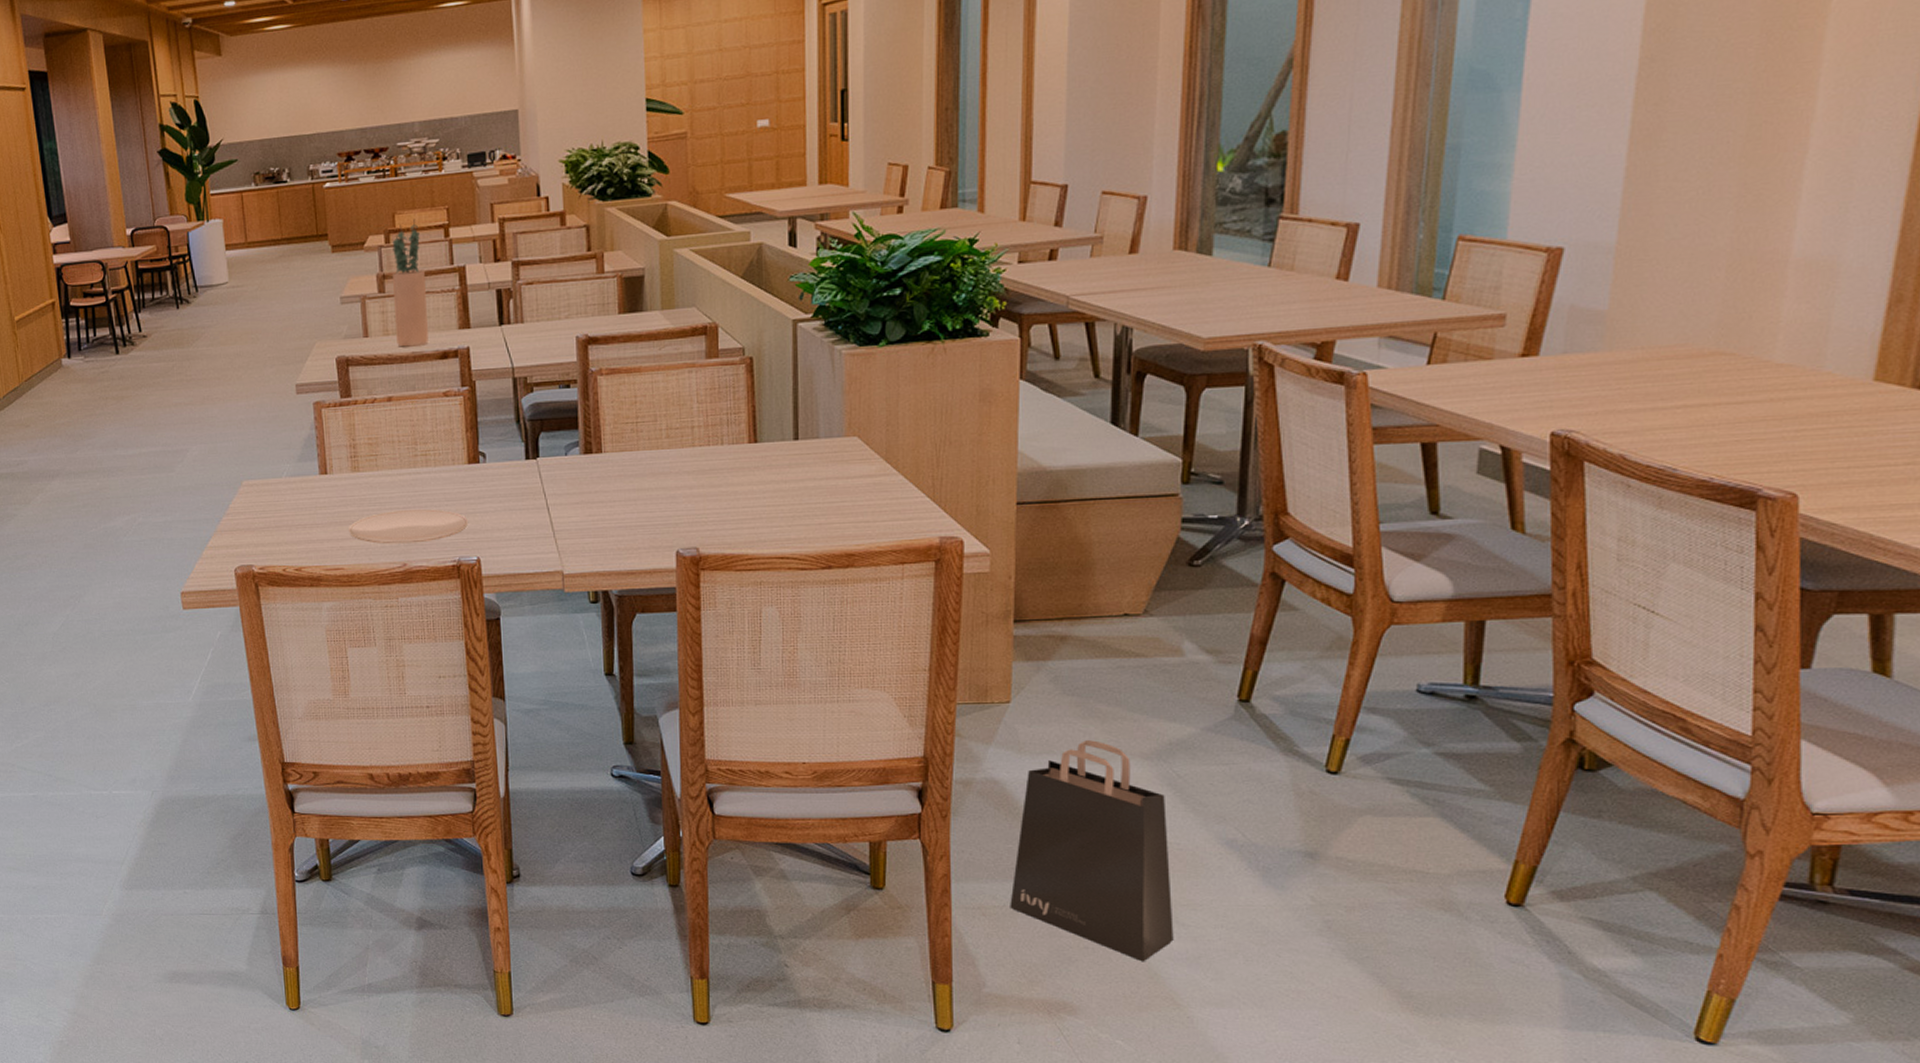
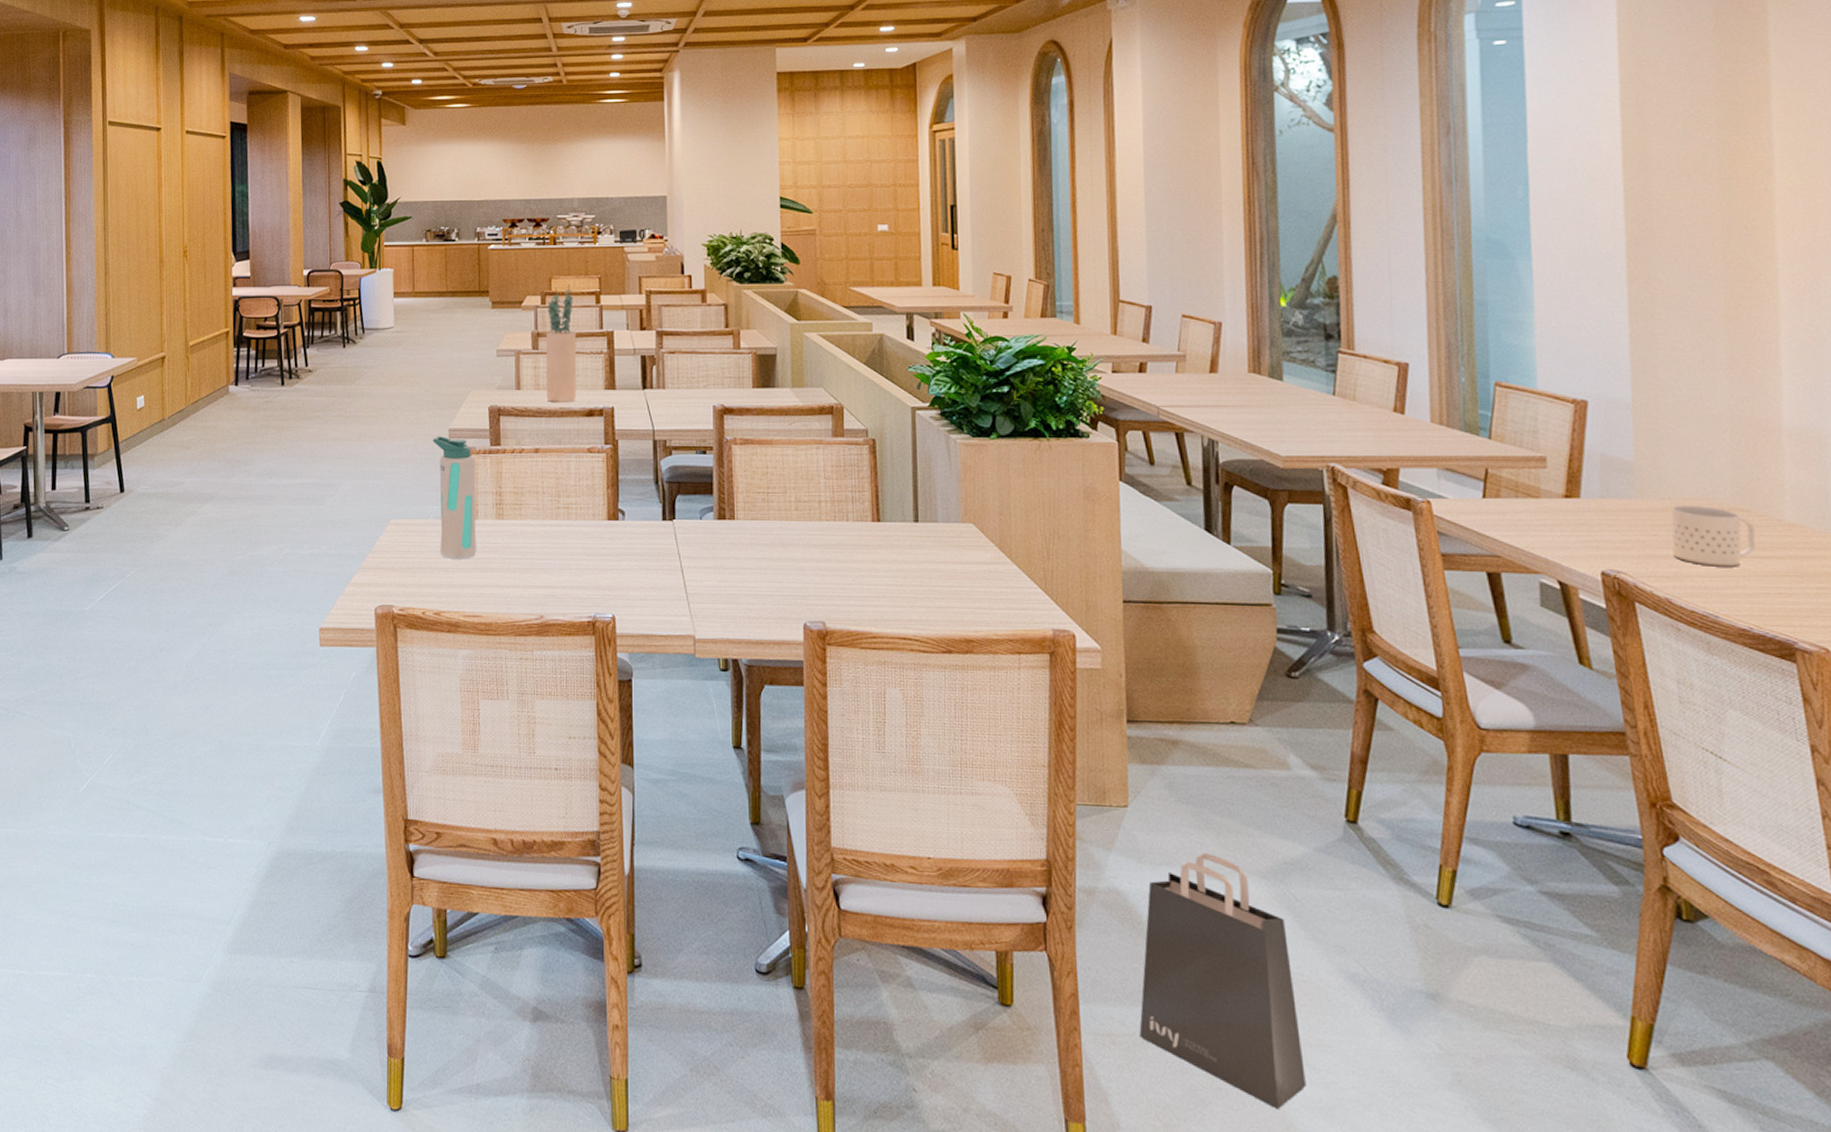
water bottle: none [279,392,334,516] -> present [432,435,477,560]
plate: present [349,508,469,544] -> none [490,560,606,596]
mug: none [1636,353,1736,417] -> present [1670,505,1757,567]

